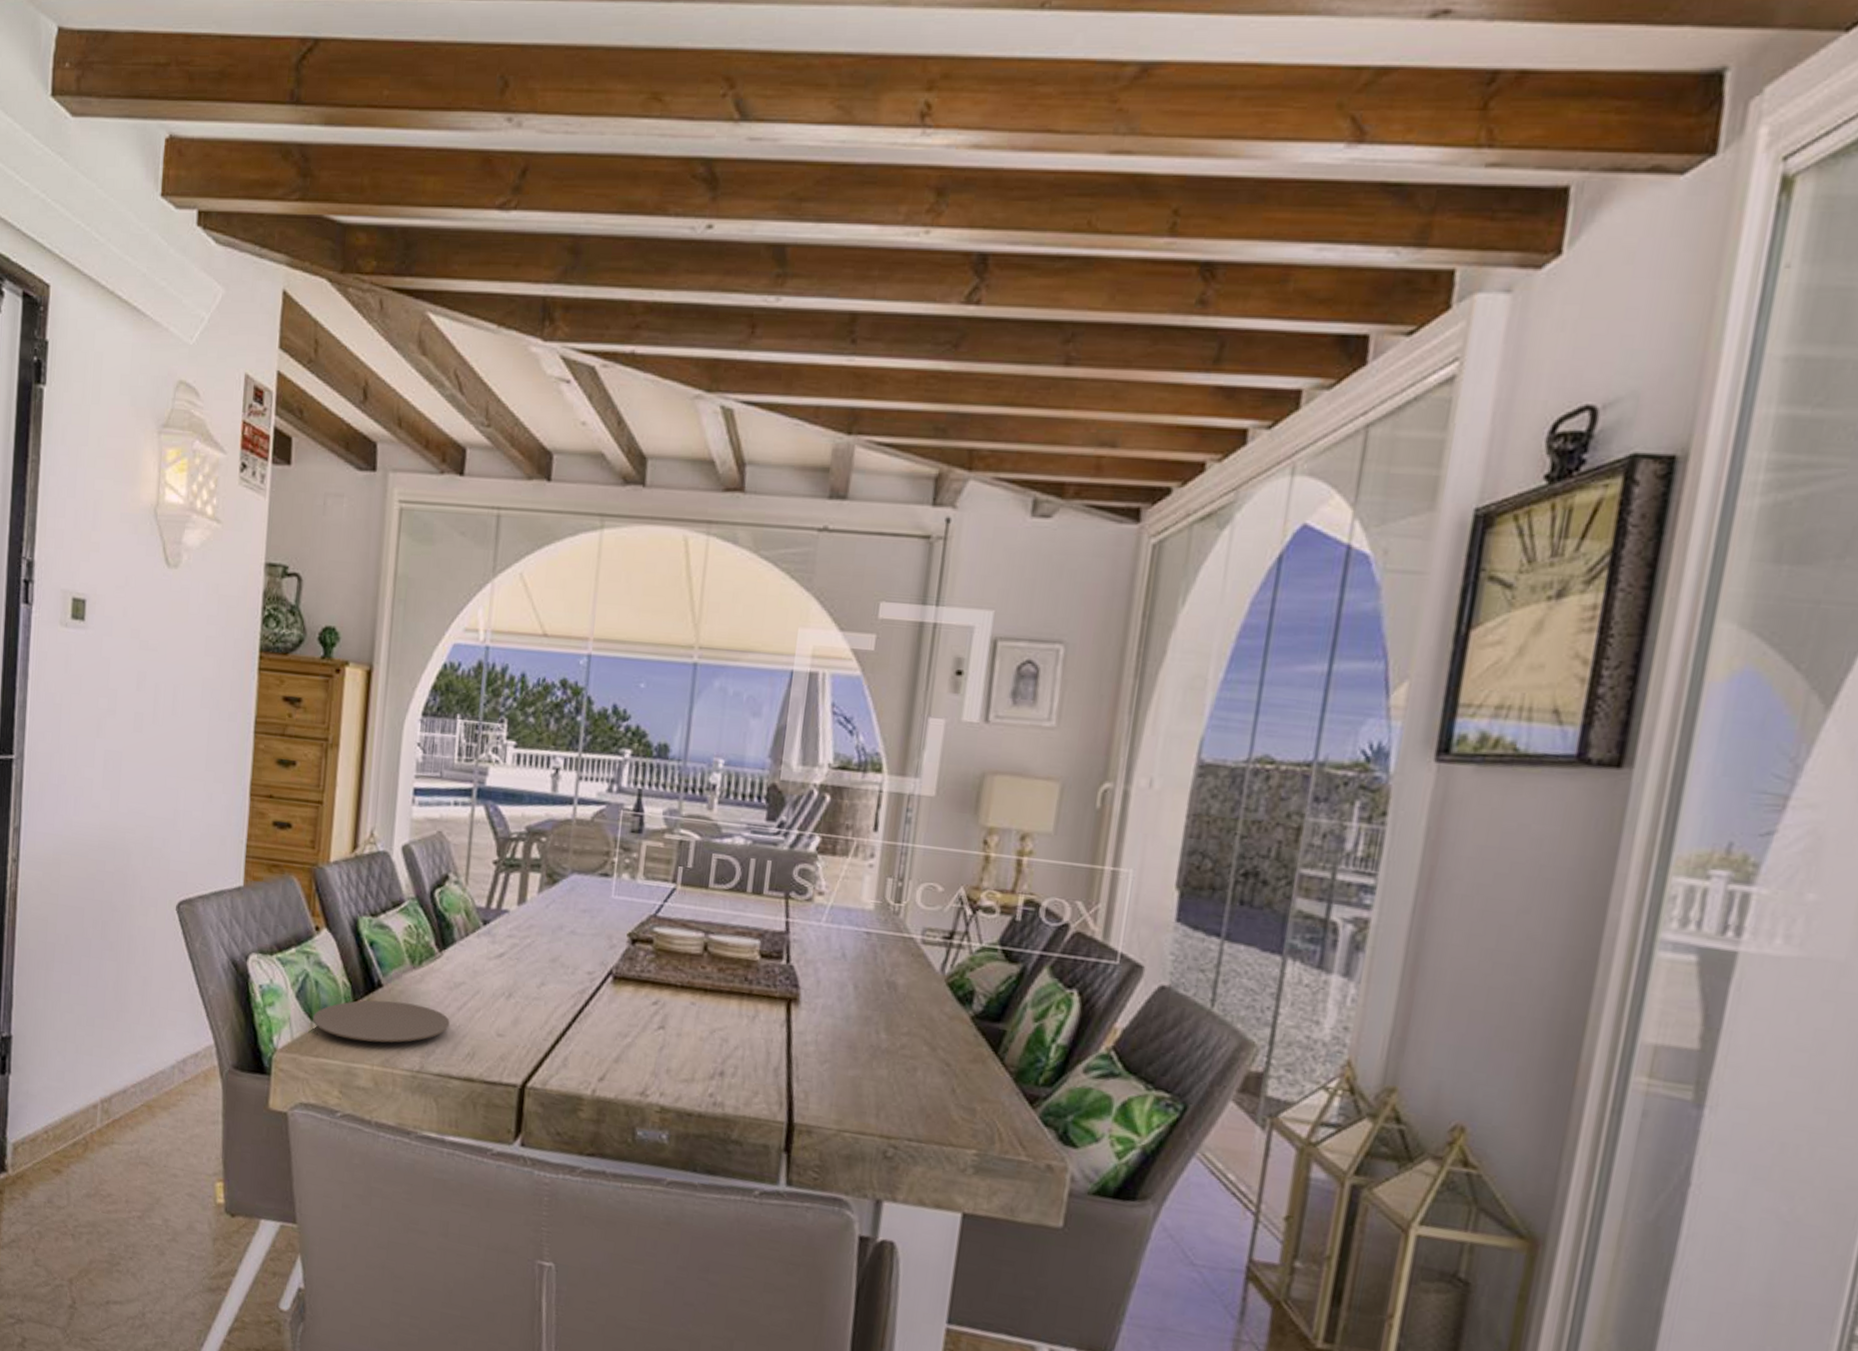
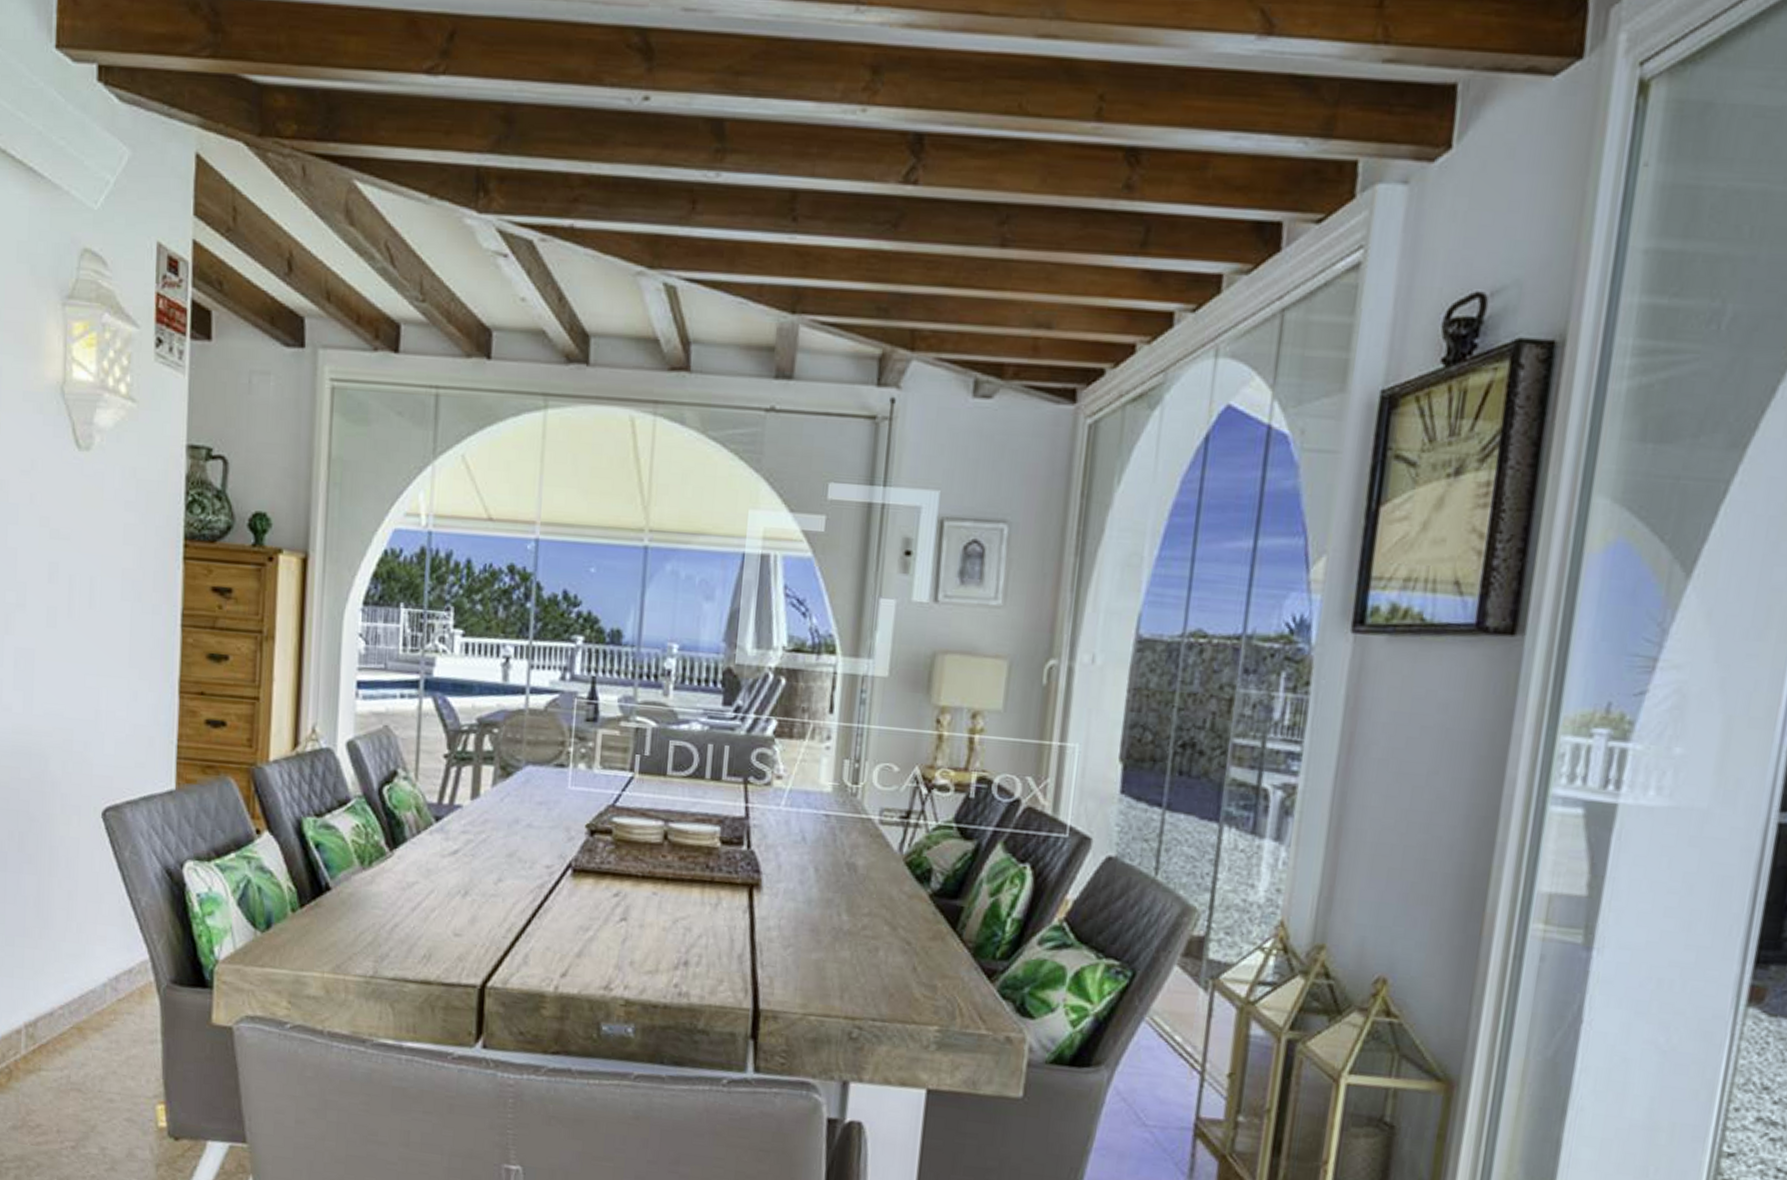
plate: present [313,1000,450,1043] -> none [257,904,404,949]

